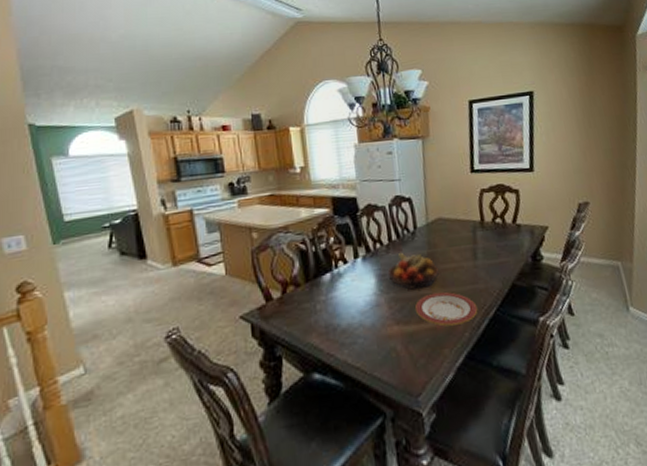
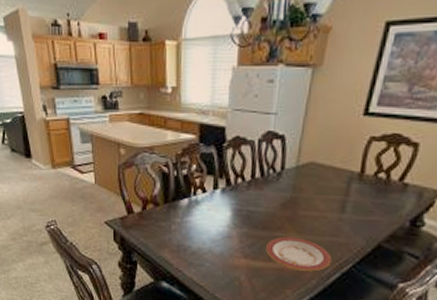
fruit bowl: present [387,253,439,290] -> none [244,192,298,230]

